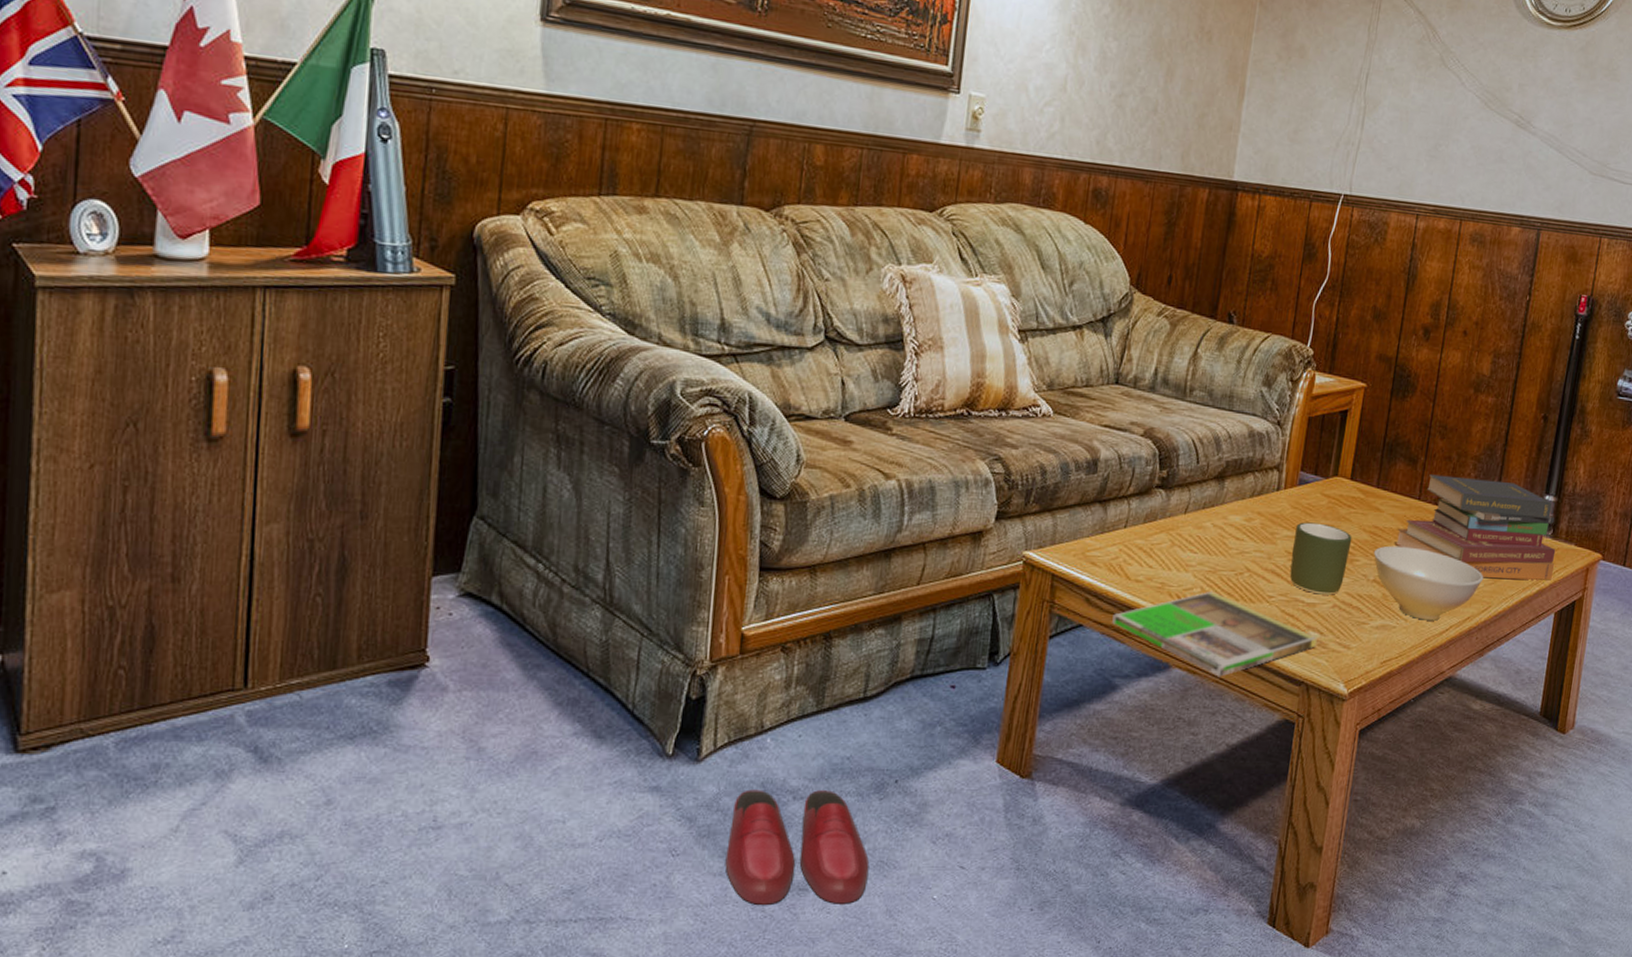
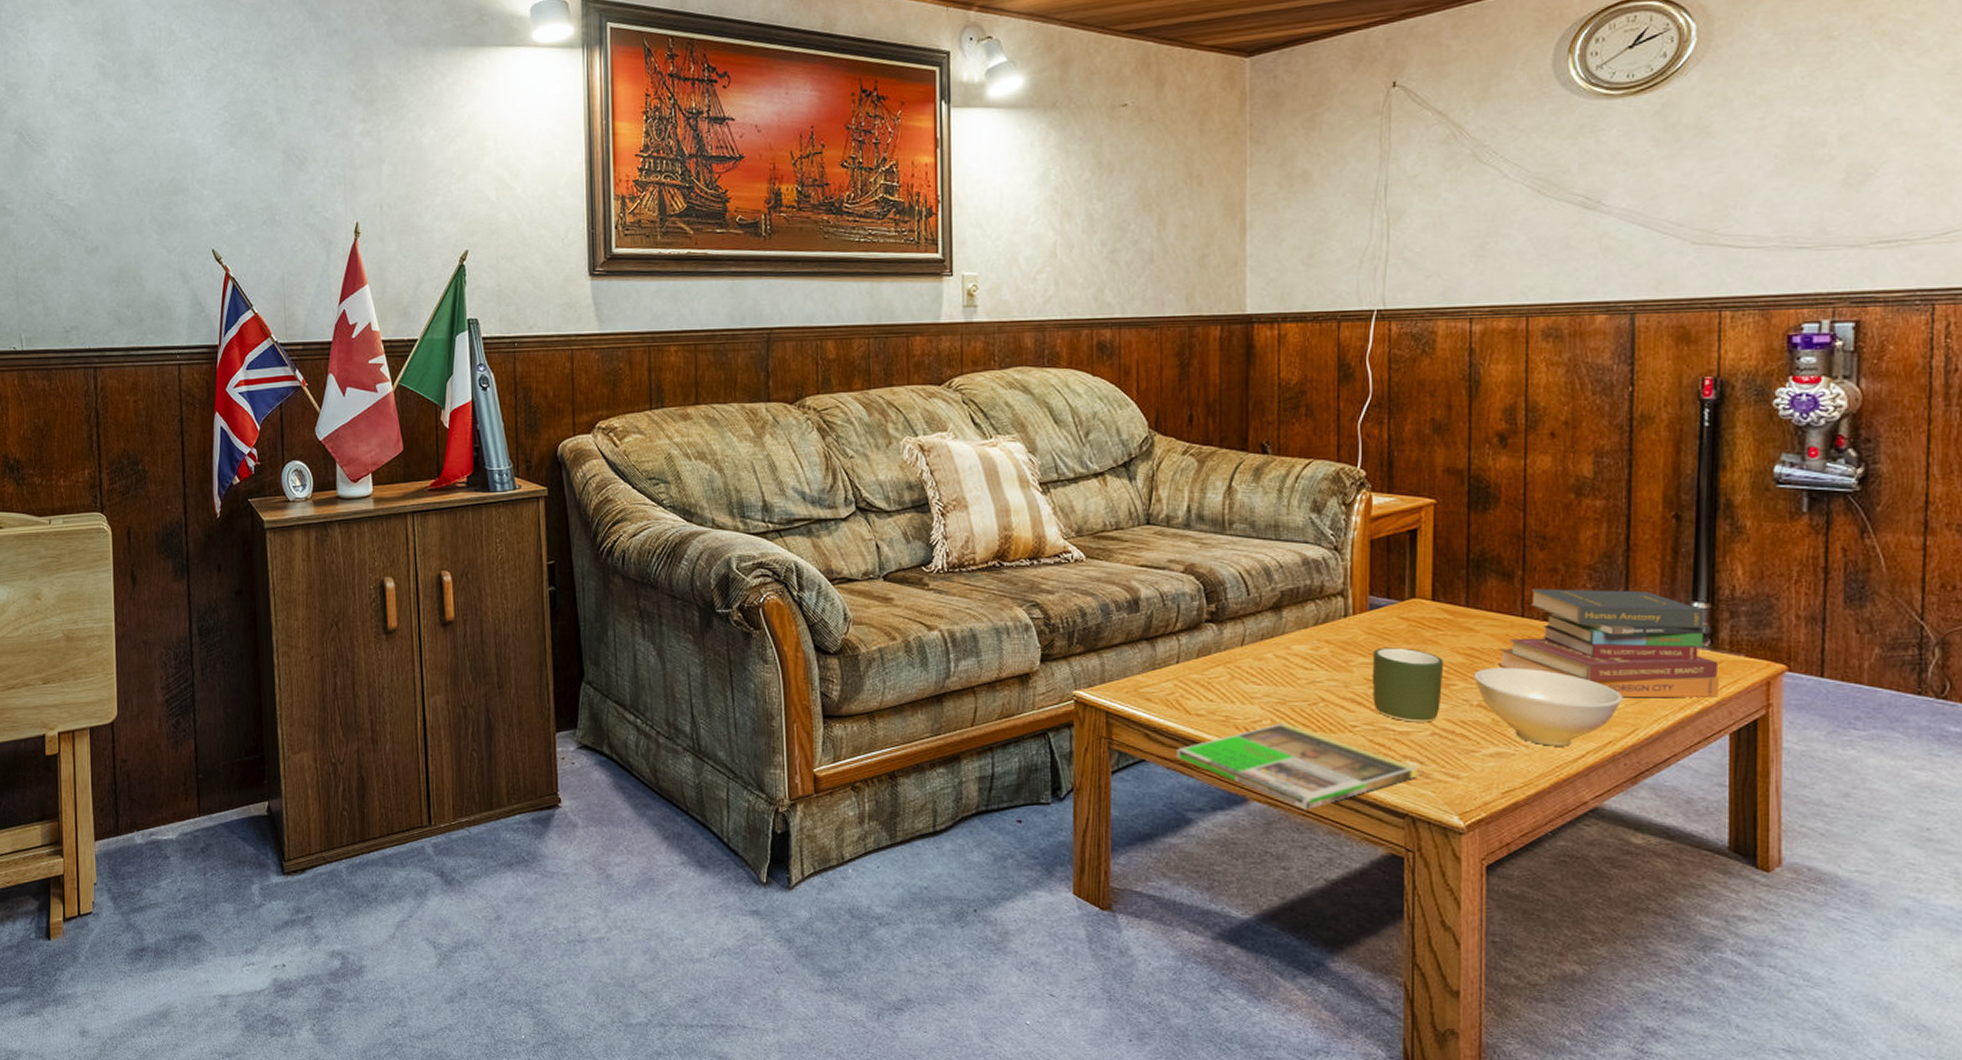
slippers: present [725,789,870,905] -> none [824,915,959,1025]

